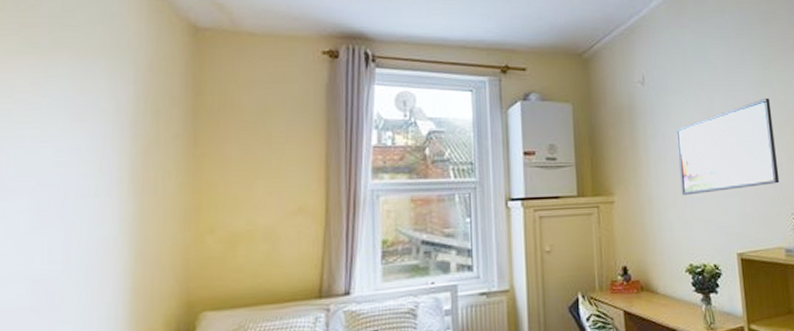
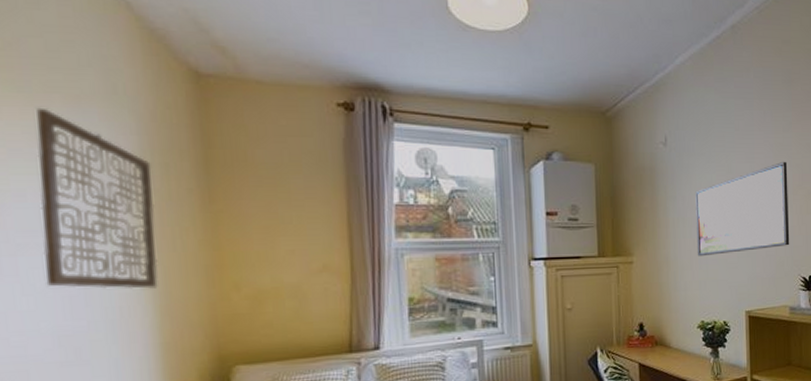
wall art: none [29,61,144,233] -> present [36,107,158,289]

